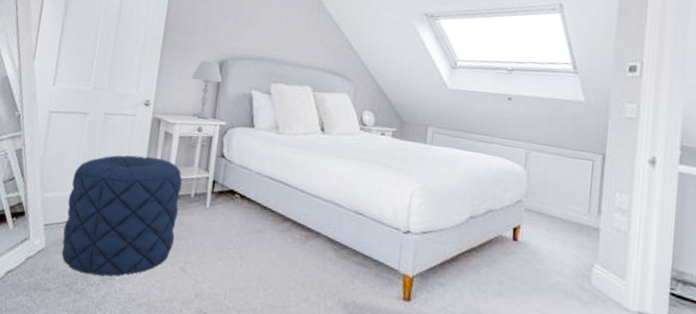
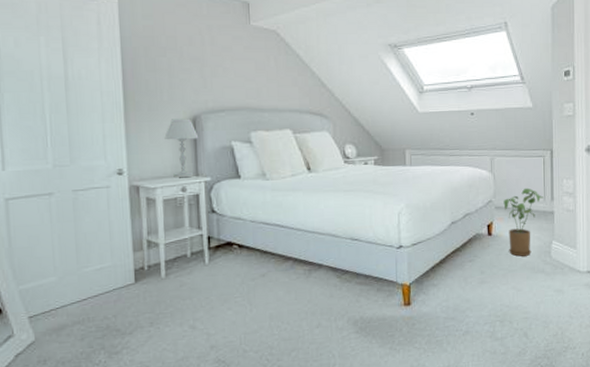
pouf: present [61,155,183,276] -> none [50,226,178,355]
house plant: none [536,193,589,275] -> present [503,187,544,257]

